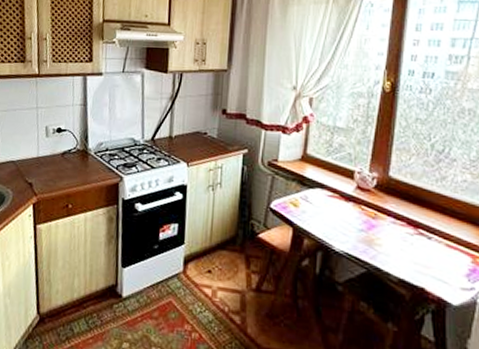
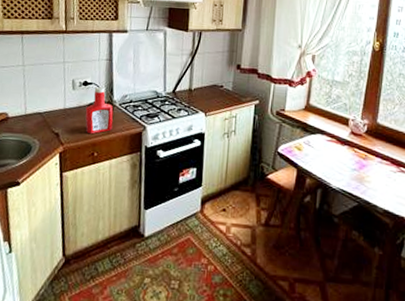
ketchup bottle: none [59,134,89,185] -> present [85,87,114,134]

